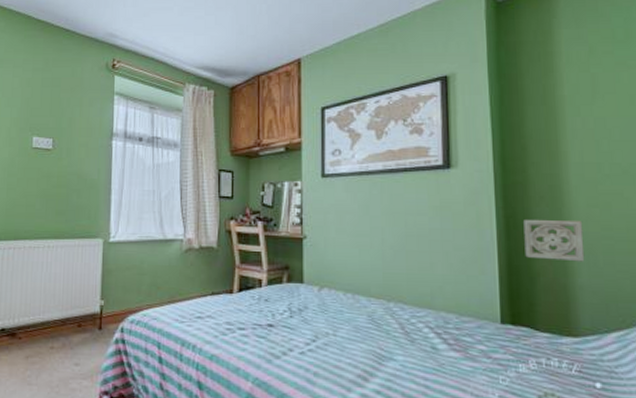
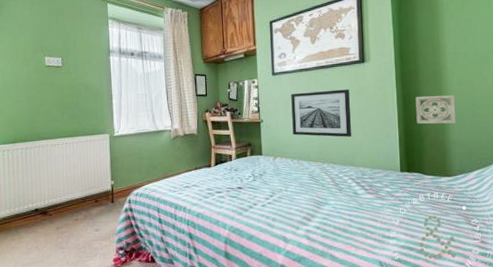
wall art: none [346,202,431,269] -> present [291,89,352,138]

